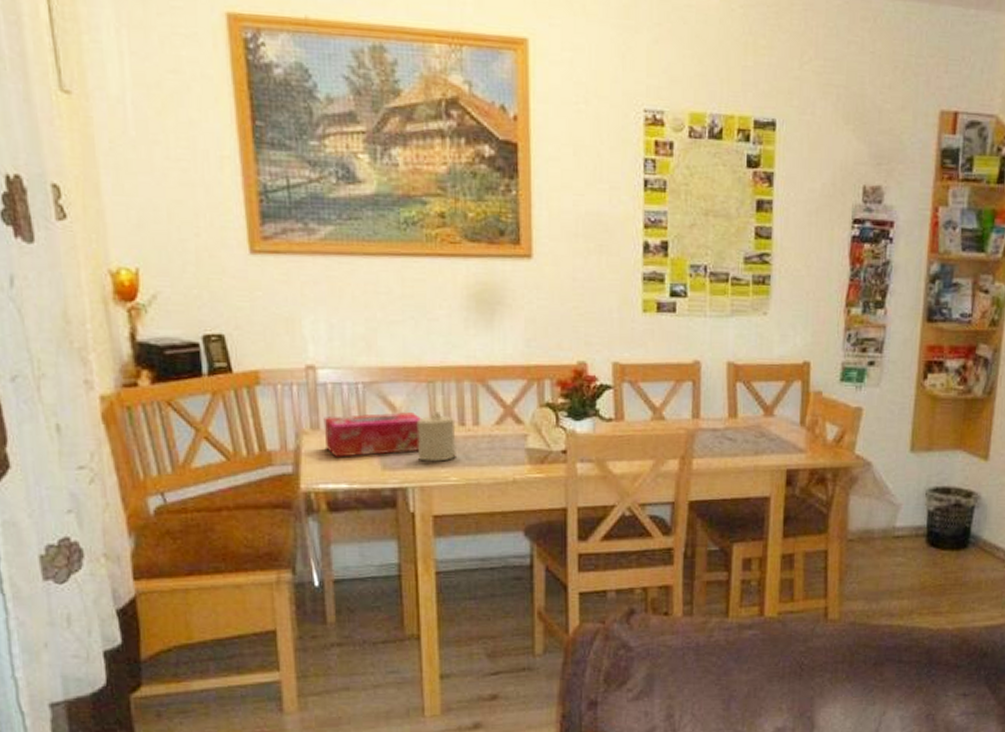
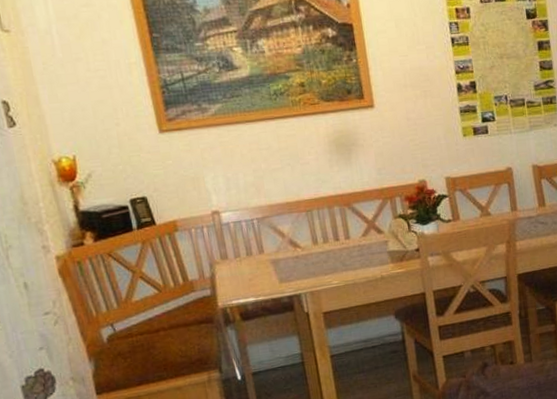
tissue box: present [323,412,422,457] -> none [230,236,307,278]
candle: present [418,411,456,462] -> none [302,232,335,272]

